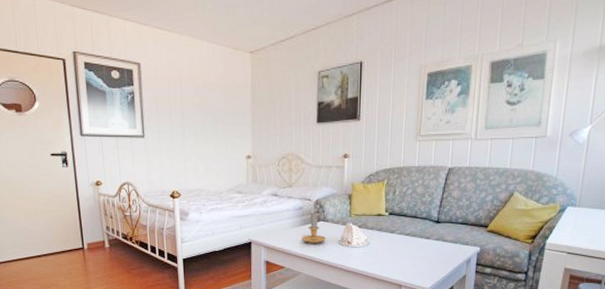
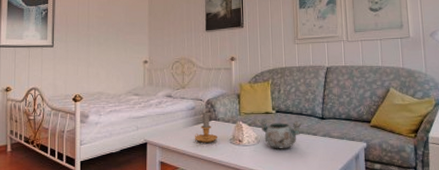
decorative bowl: none [369,221,415,252] -> present [258,119,302,149]

